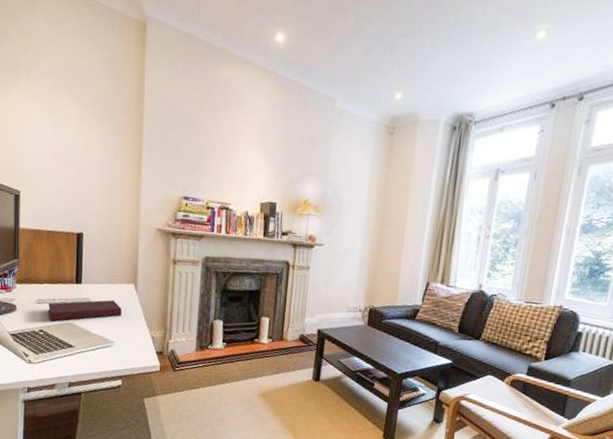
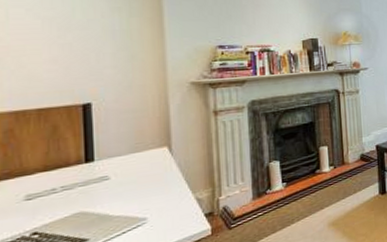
notebook: present [48,299,122,321] -> none [44,170,154,218]

